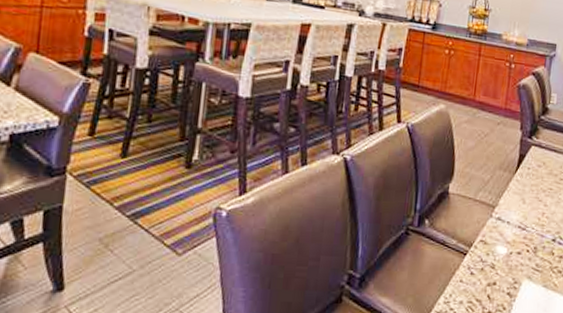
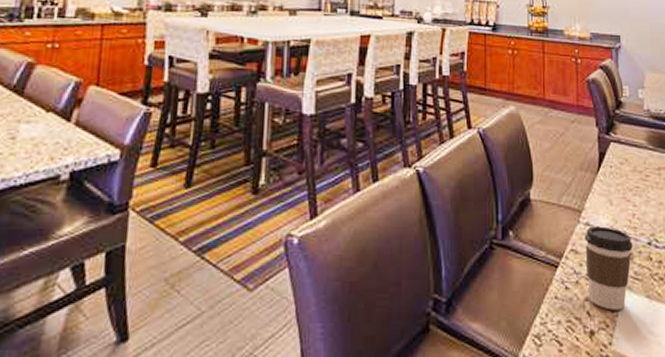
coffee cup: none [490,221,539,296] -> present [584,226,633,310]

